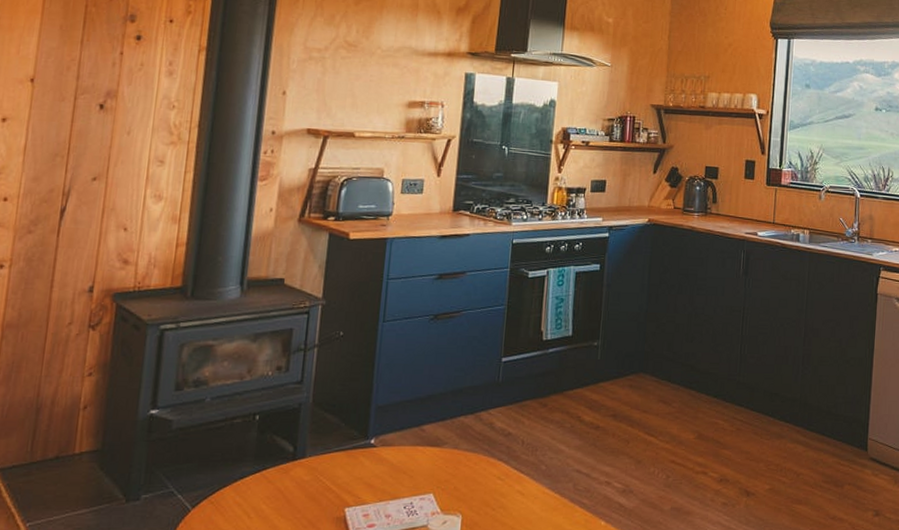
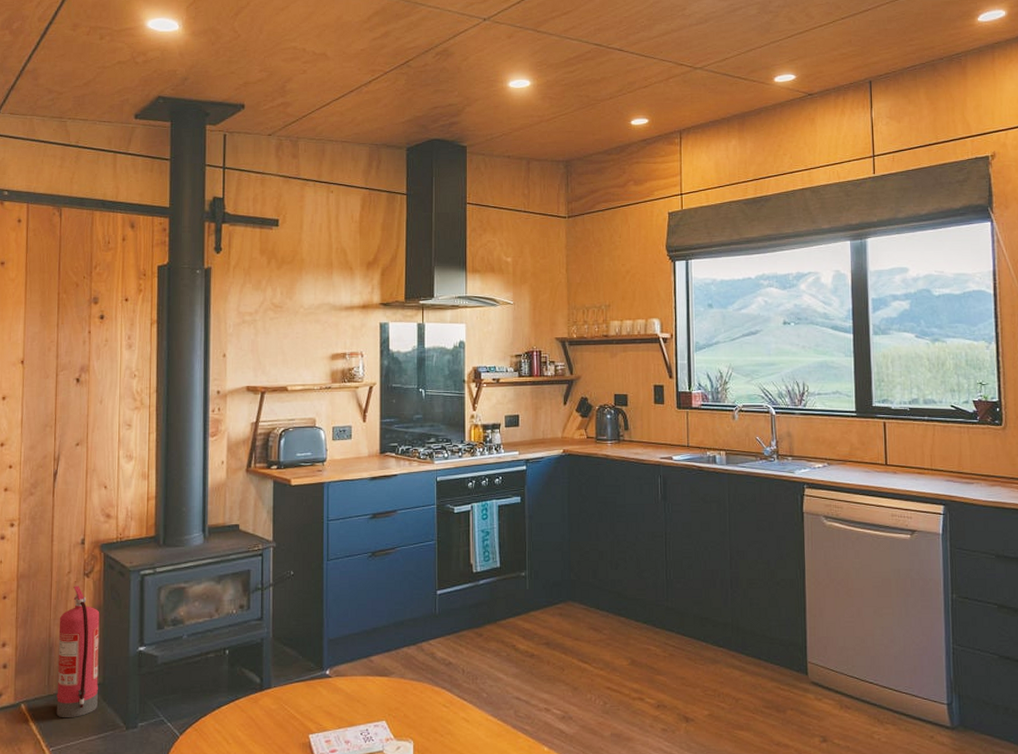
fire extinguisher: none [38,339,105,489] -> present [56,586,100,718]

